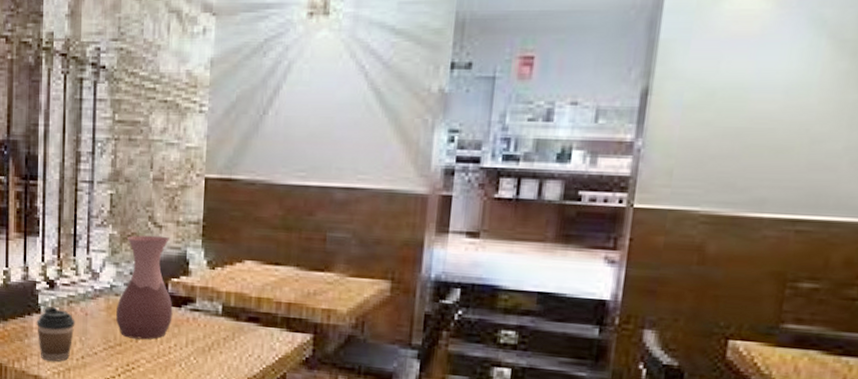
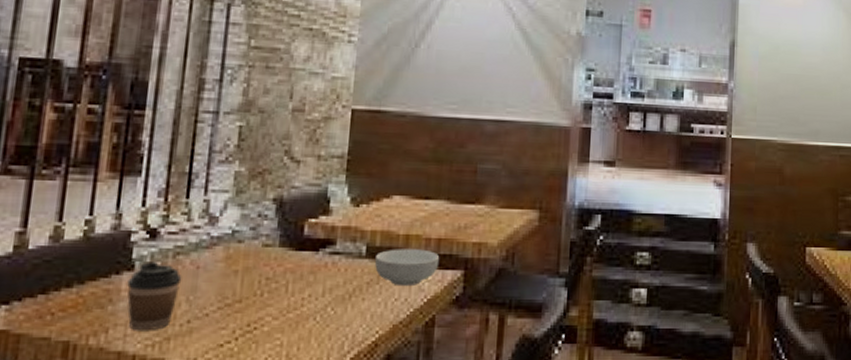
vase: present [116,235,173,340] -> none [237,171,309,292]
cereal bowl: none [229,310,290,345] -> present [374,249,440,287]

